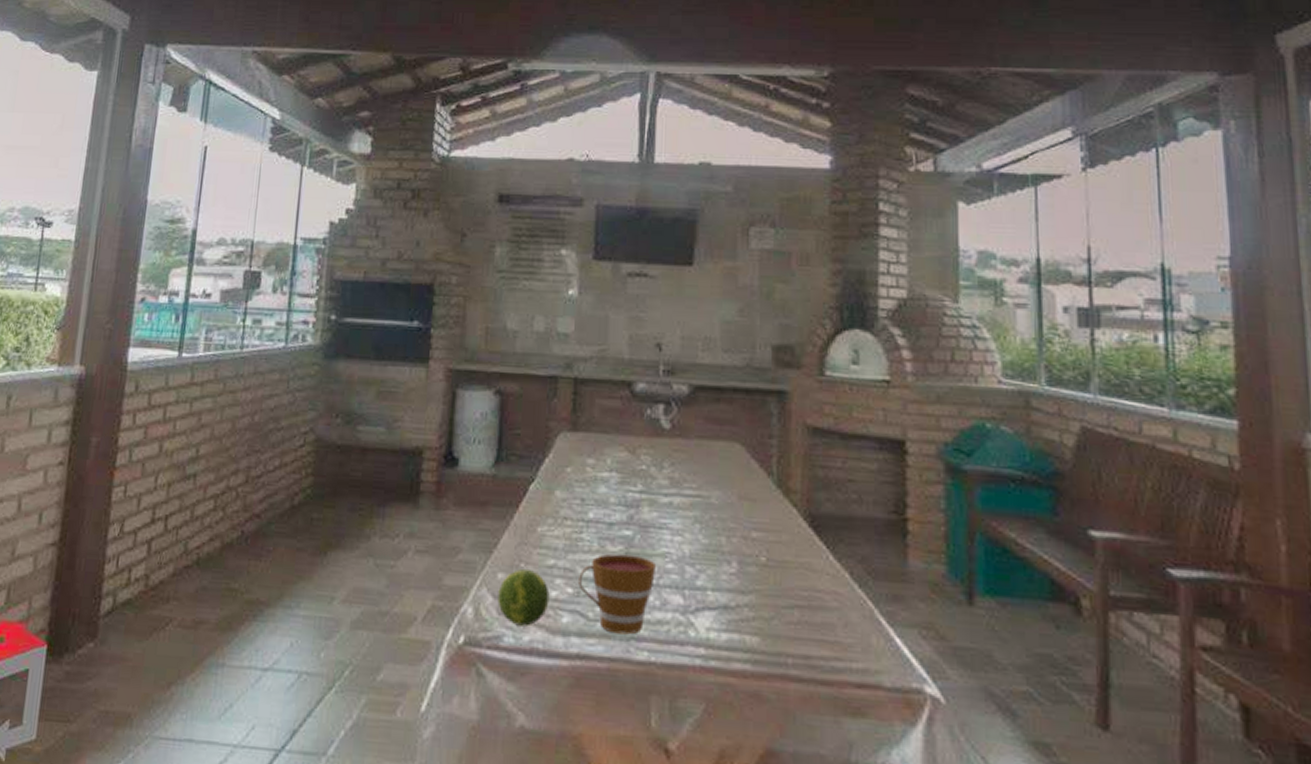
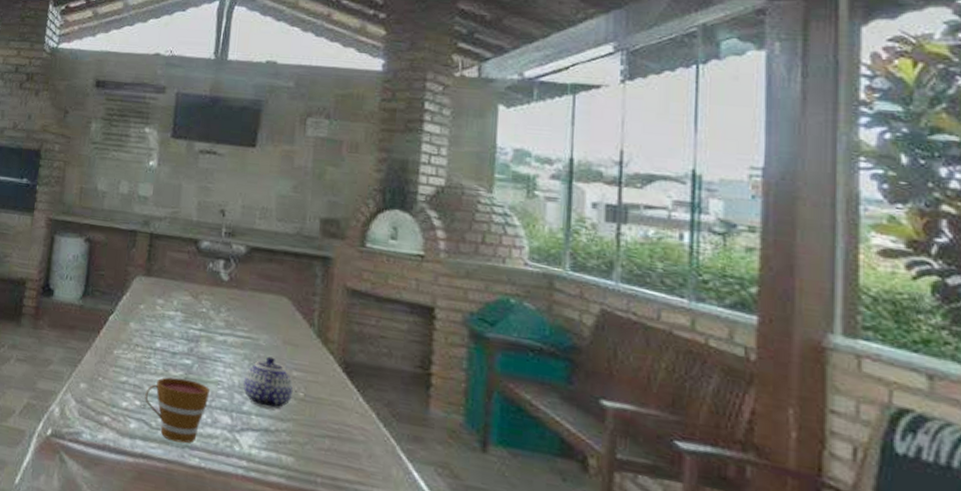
fruit: present [497,569,550,626] -> none [79,382,121,428]
teapot: none [696,516,753,581] -> present [243,356,293,410]

